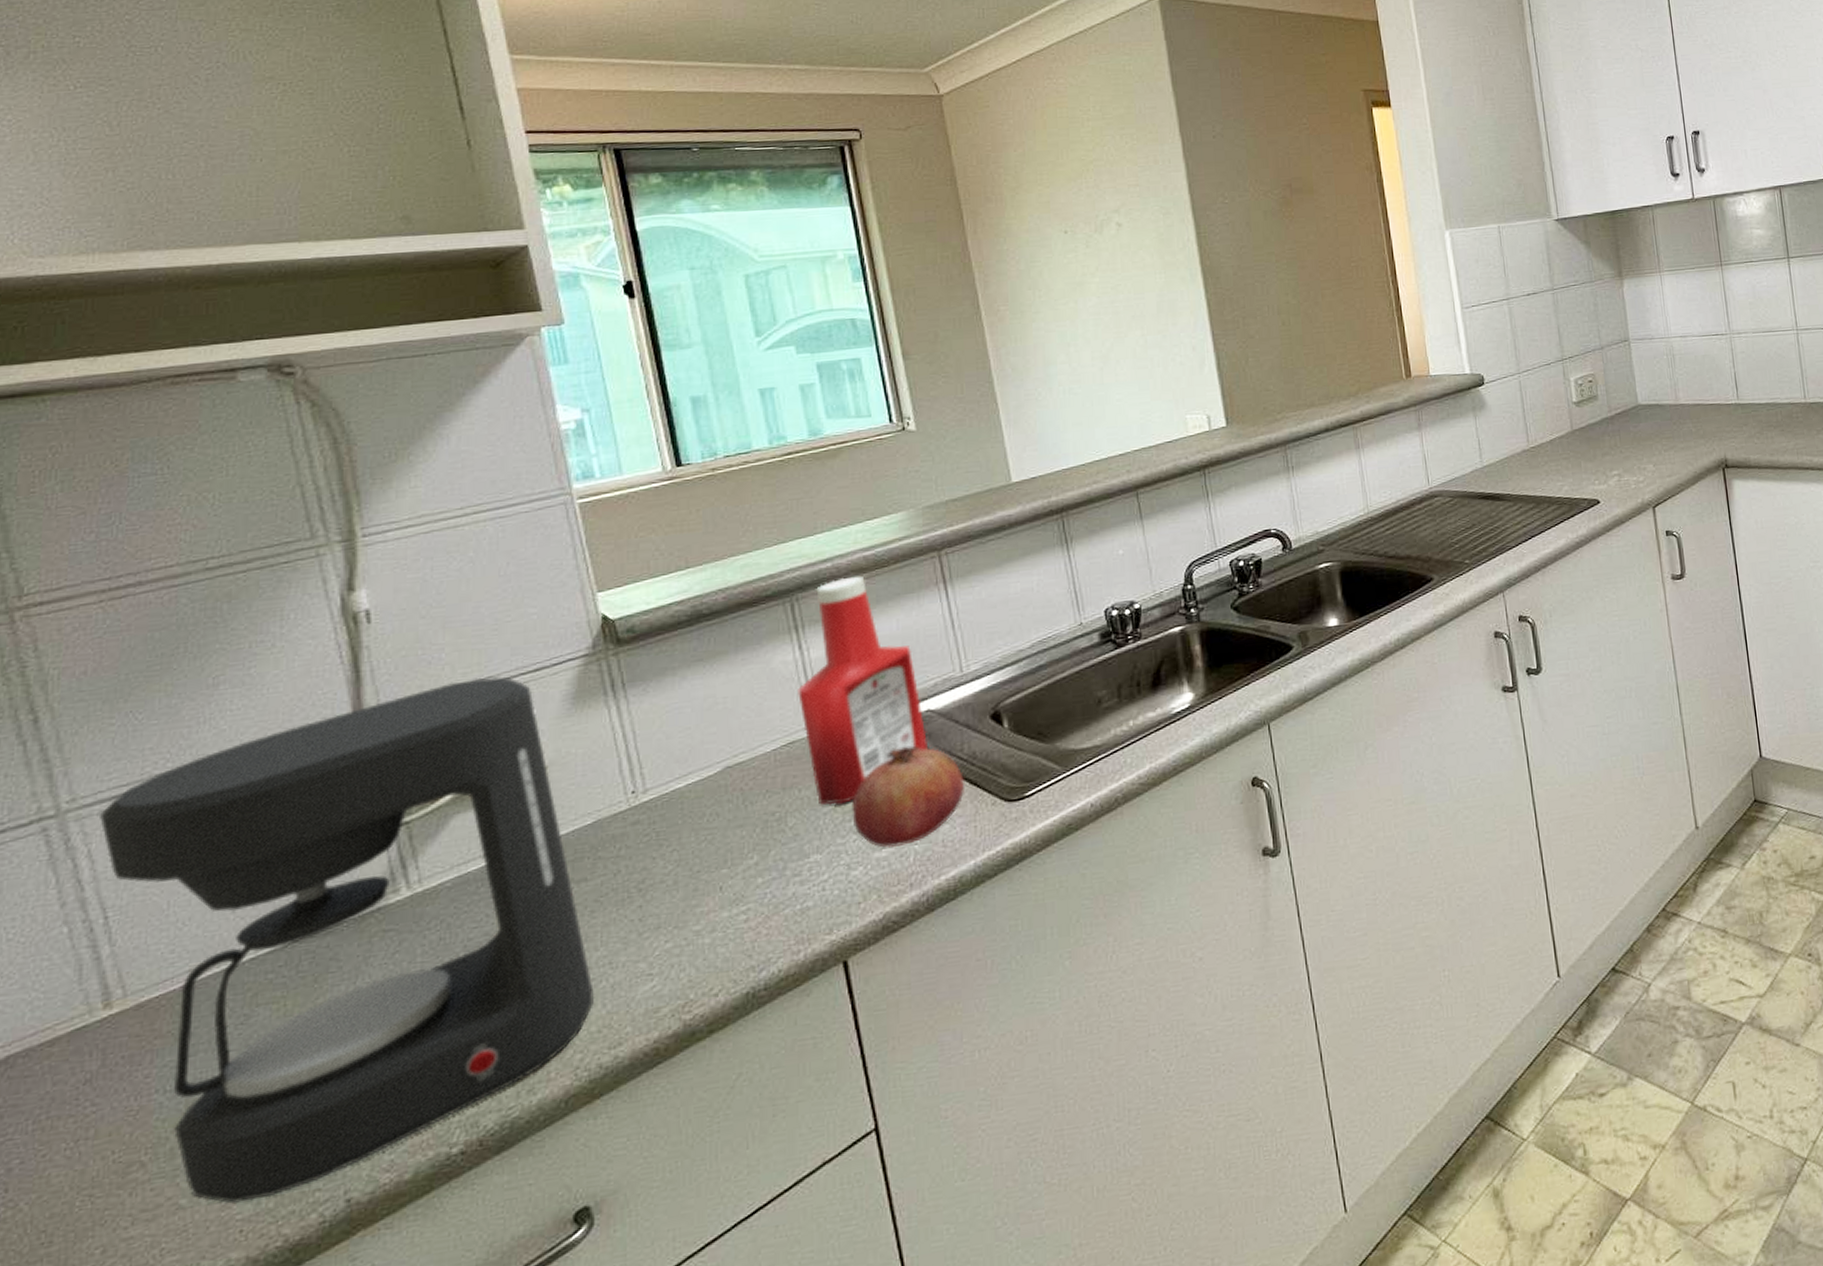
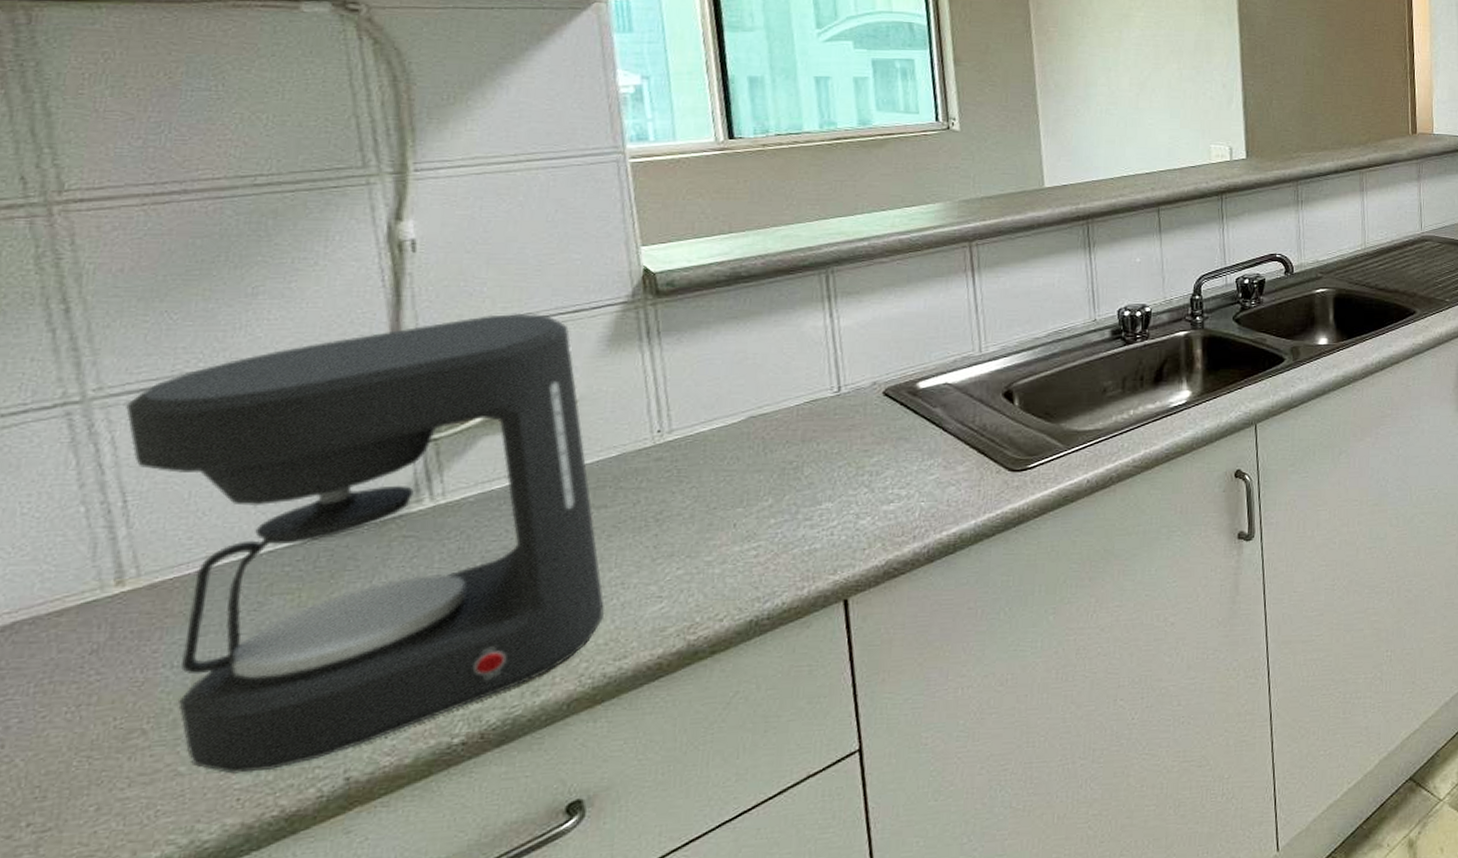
ketchup bottle: present [798,576,929,805] -> none [825,256,943,460]
fruit: present [851,746,965,848] -> none [865,413,974,503]

